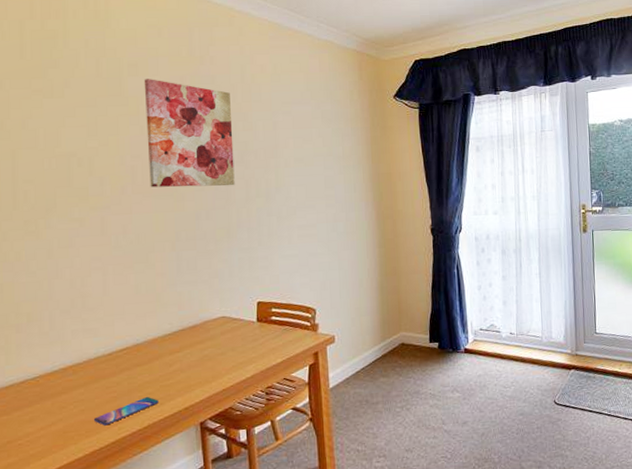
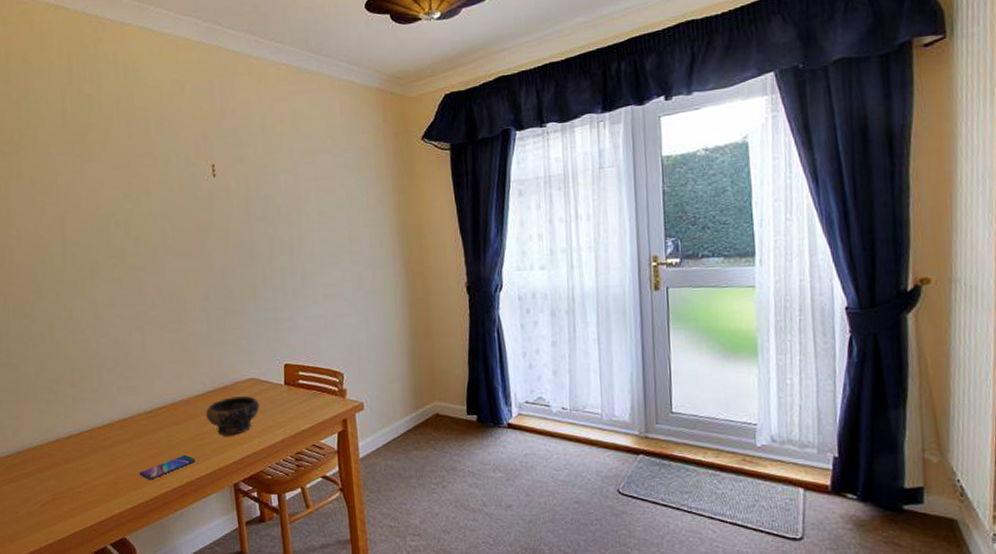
wall art: present [144,79,235,187] -> none [170,136,259,247]
bowl: none [172,334,230,375] -> present [205,396,259,436]

